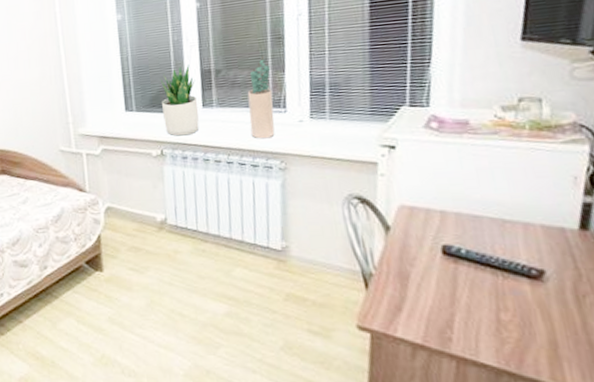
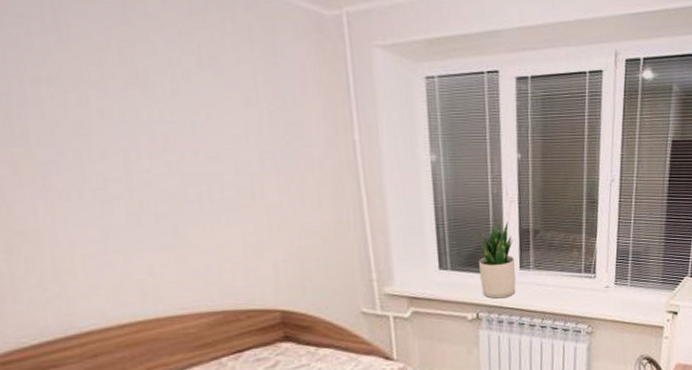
vase: present [247,56,275,139] -> none [562,220,585,304]

